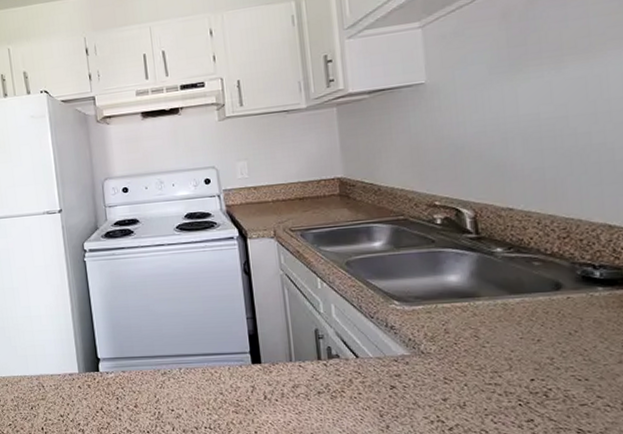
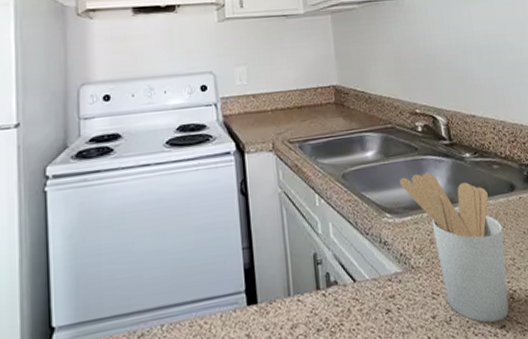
utensil holder: none [412,265,541,415] -> present [400,172,509,323]

